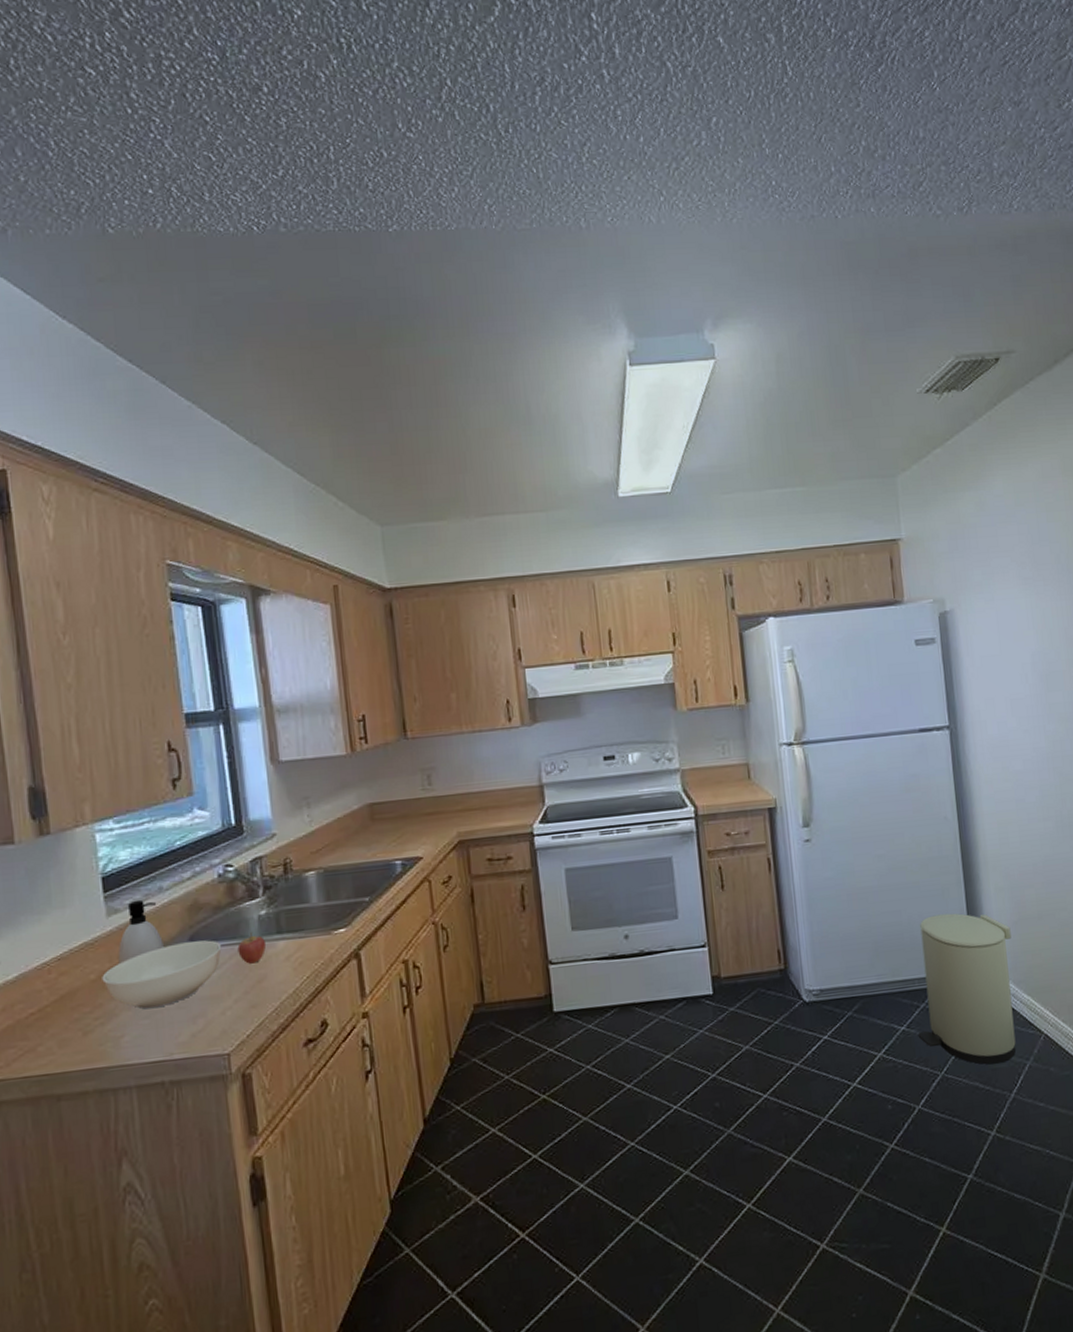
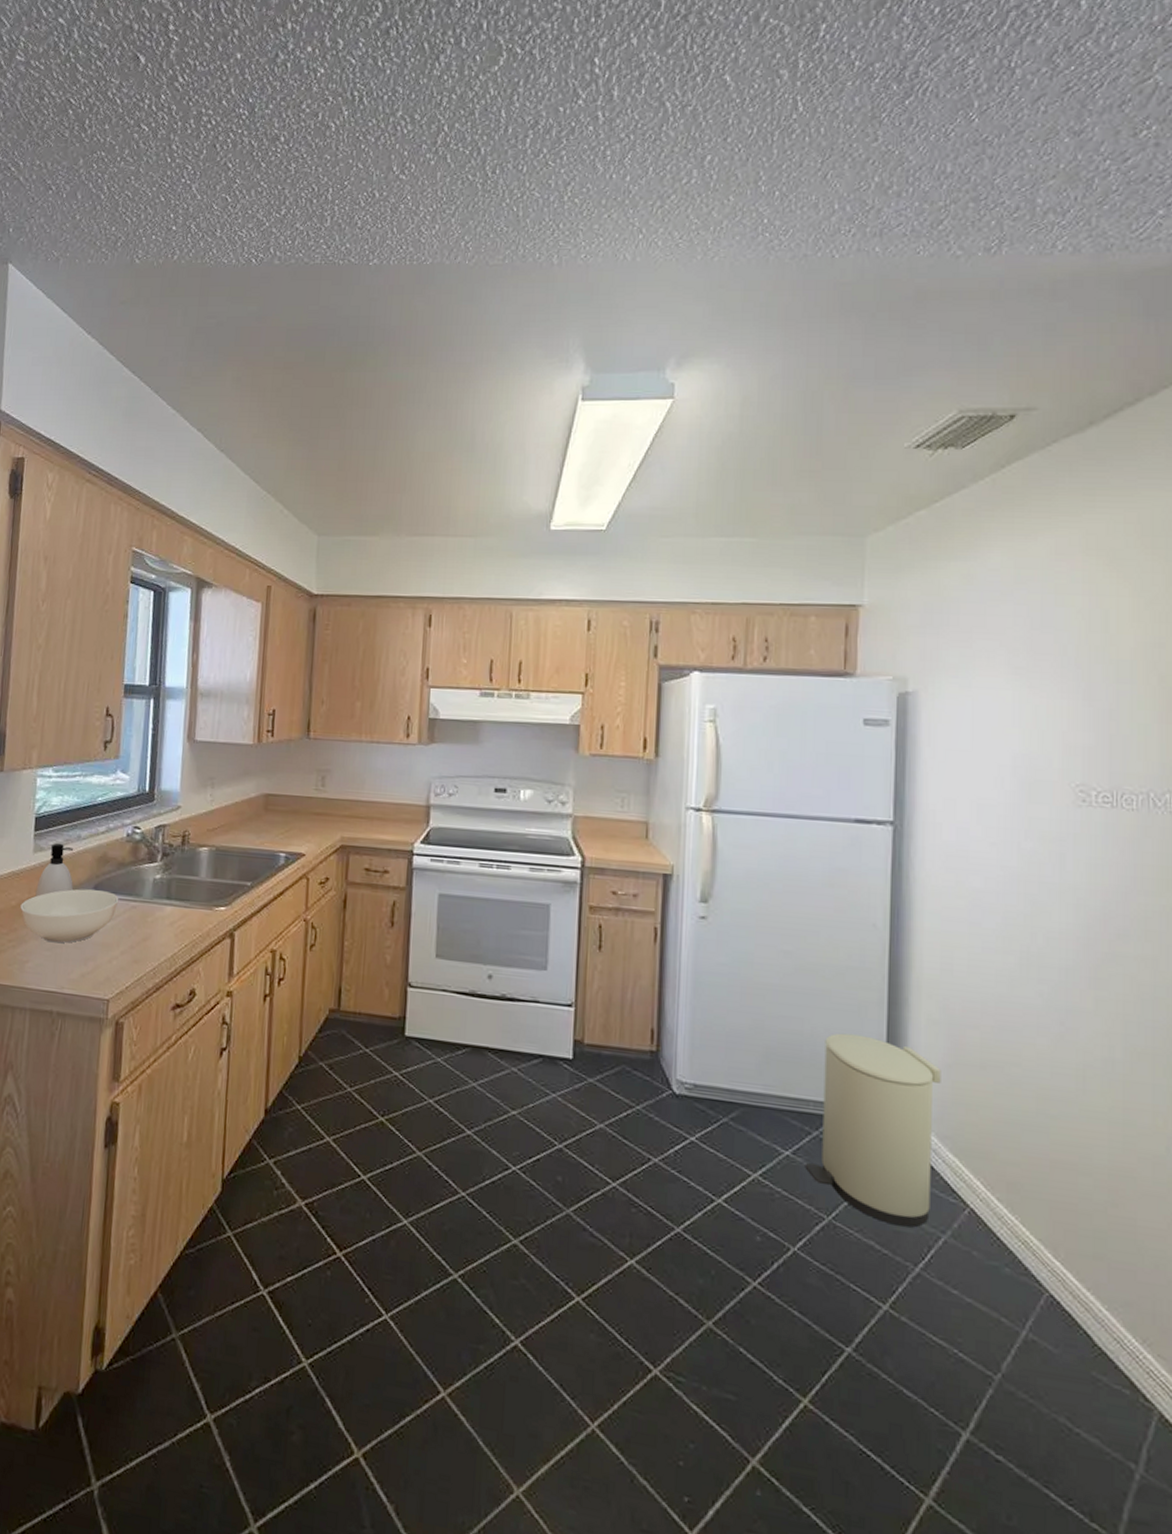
fruit: present [237,932,267,964] -> none [131,892,156,922]

